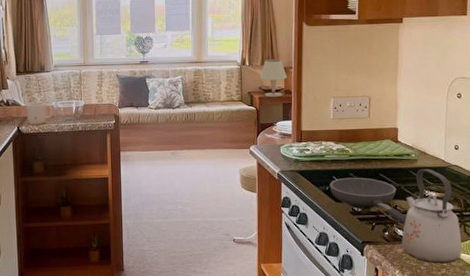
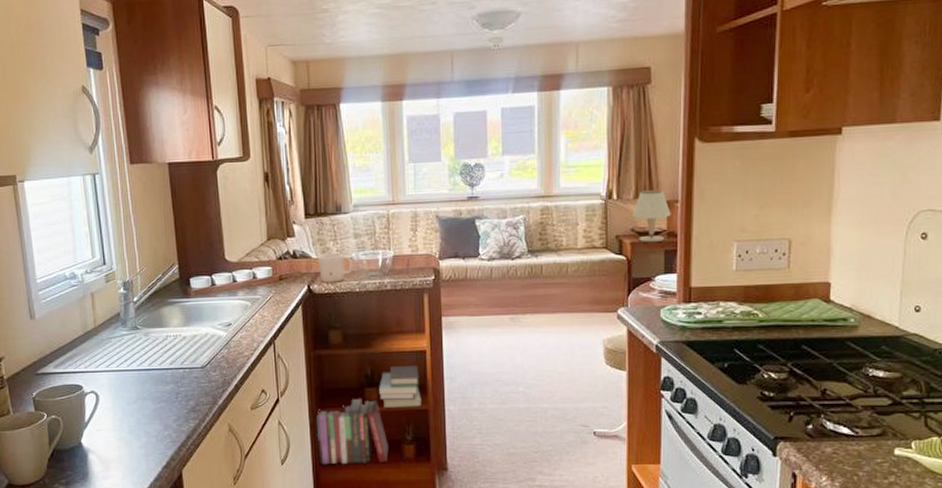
books: none [22,215,79,269] -> present [317,398,389,465]
books: none [72,189,104,222] -> present [379,366,422,408]
frying pan: present [330,177,407,226] -> none [729,350,840,416]
kettle: present [402,169,462,264] -> none [832,338,920,469]

